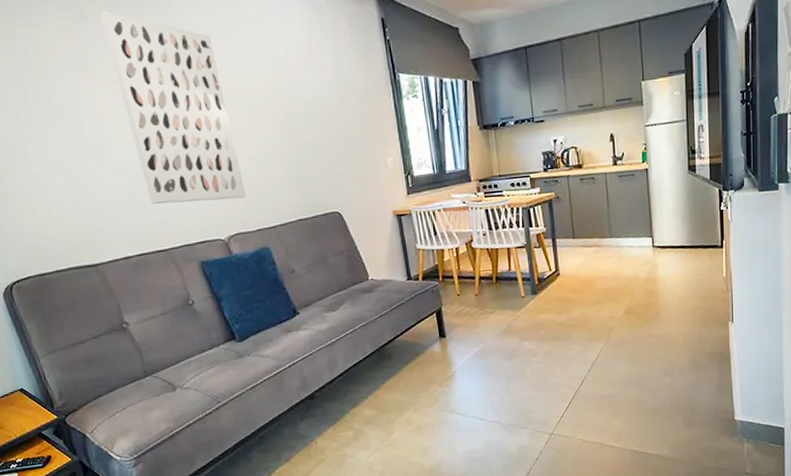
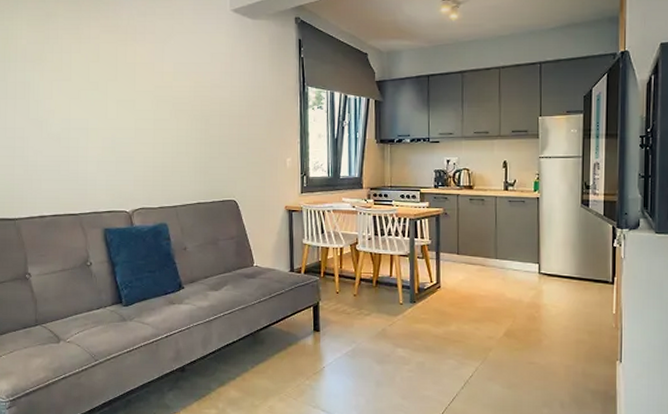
wall art: present [100,11,246,204] -> none [62,13,155,178]

